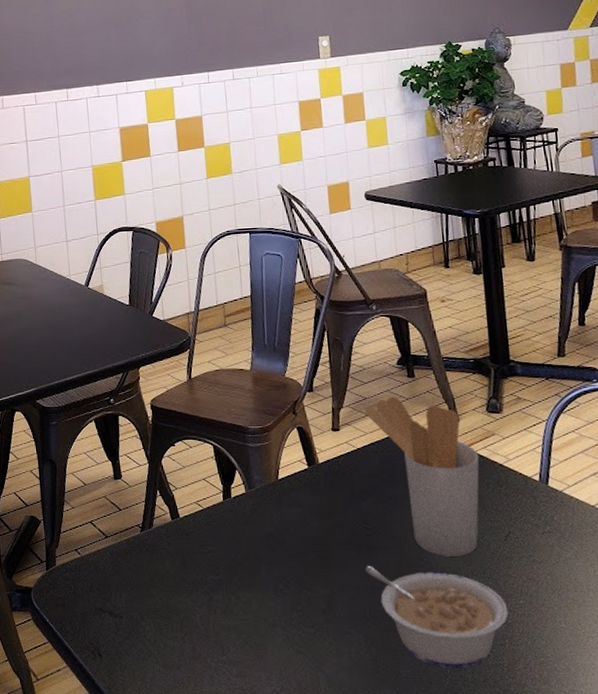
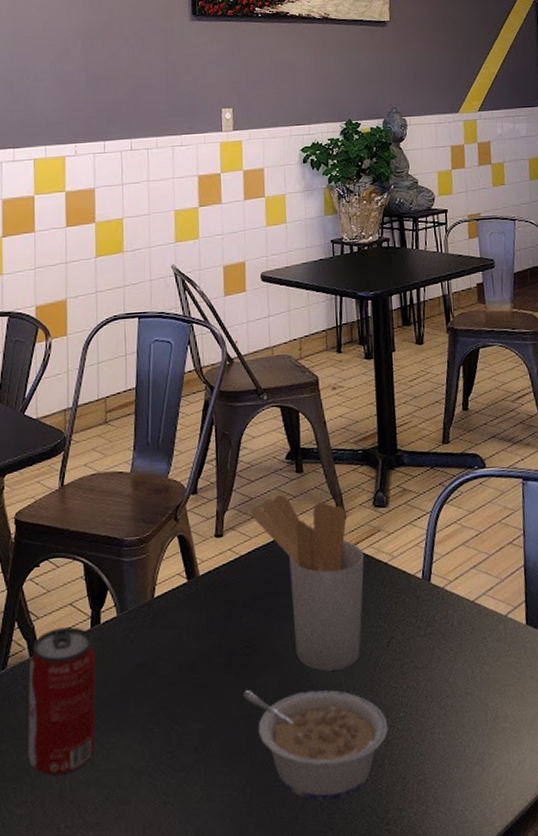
beverage can: none [171,498,233,619] -> present [28,627,96,776]

